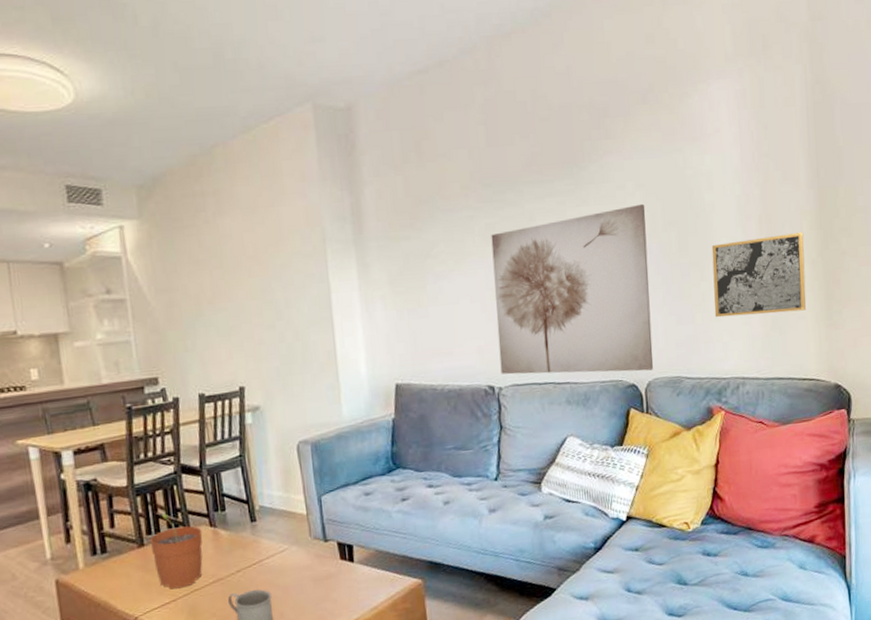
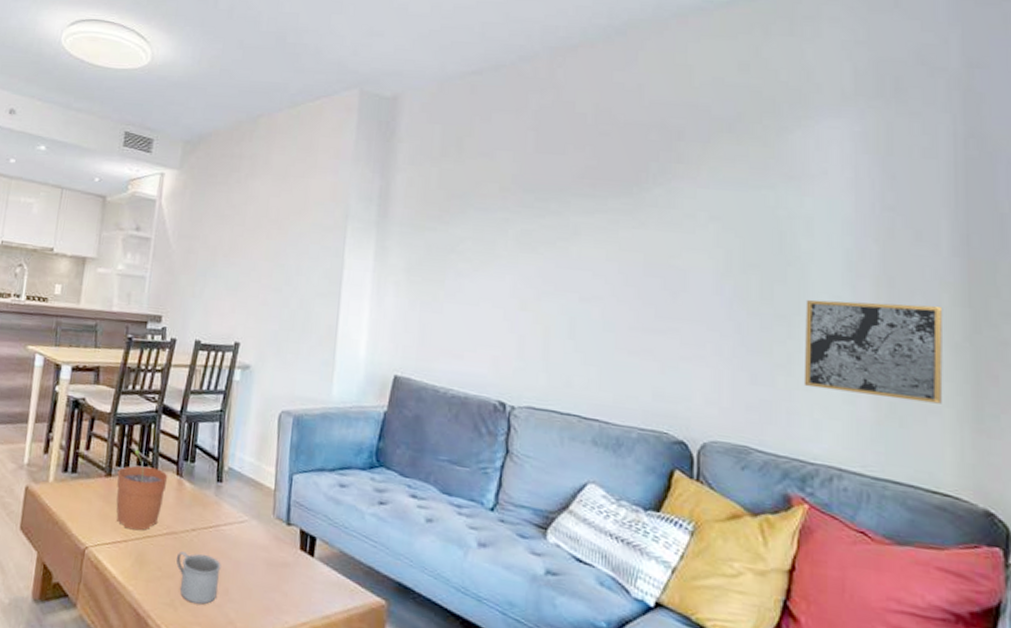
wall art: present [491,203,654,375] -> none [516,237,720,430]

